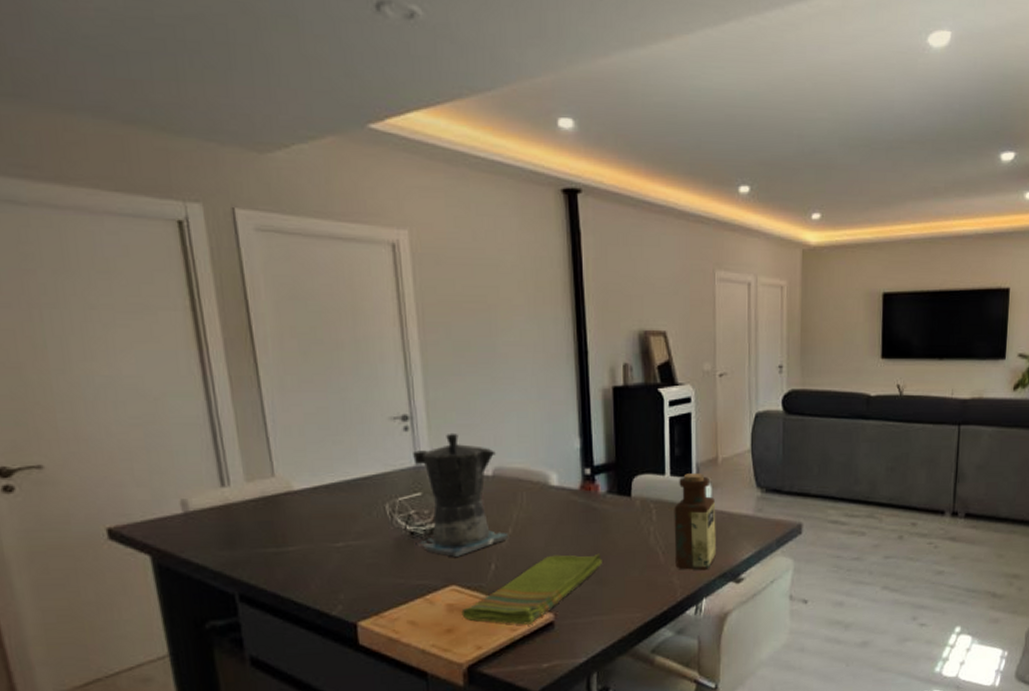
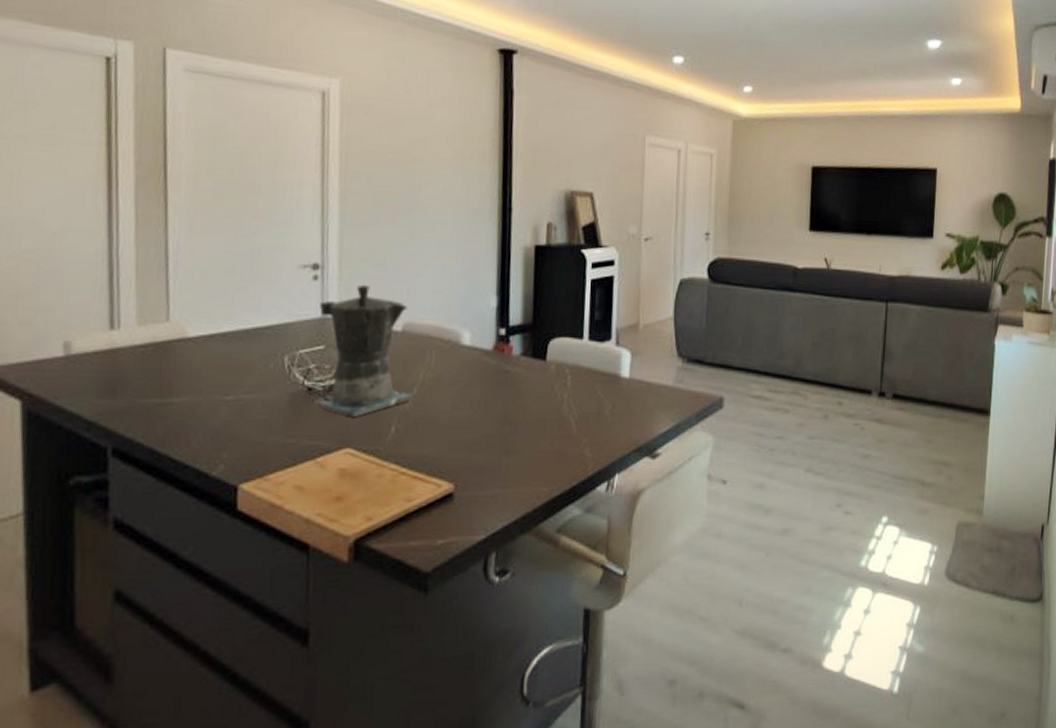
dish towel: present [461,553,602,625] -> none [354,419,511,495]
bottle: present [674,473,716,571] -> none [588,339,634,444]

